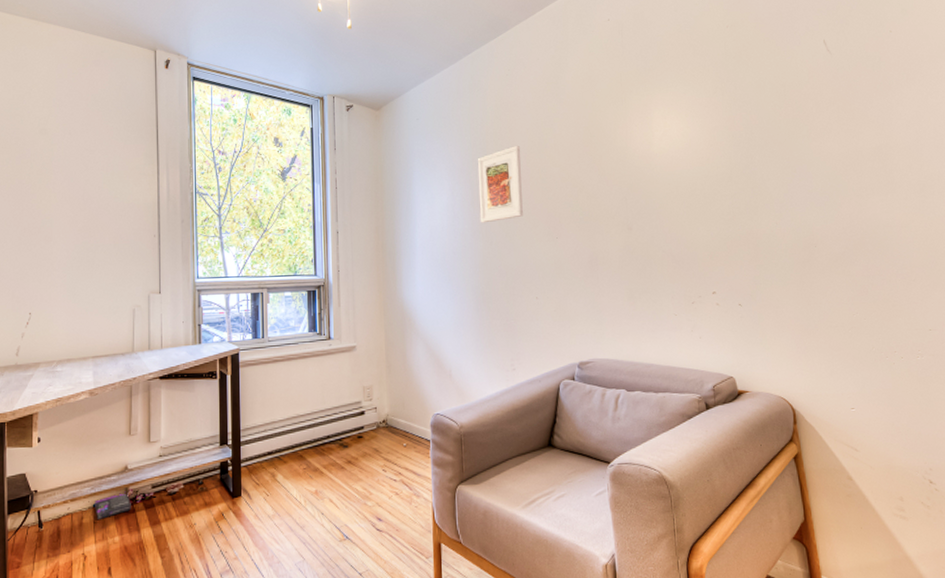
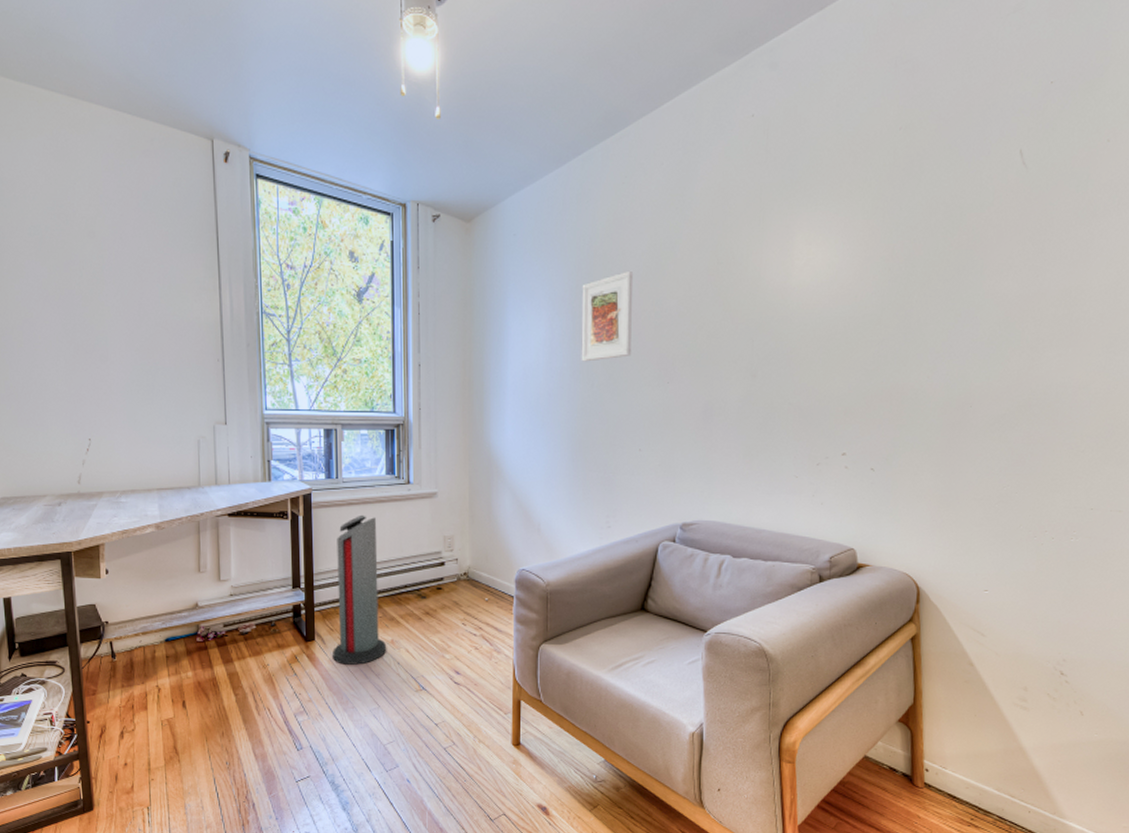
box: present [95,491,131,521] -> none [166,628,203,655]
air purifier: none [258,370,311,519] -> present [333,514,387,665]

